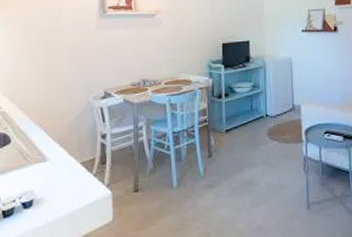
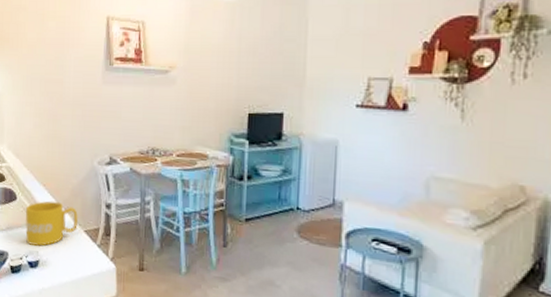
mug: none [19,139,74,186] -> present [25,200,78,246]

